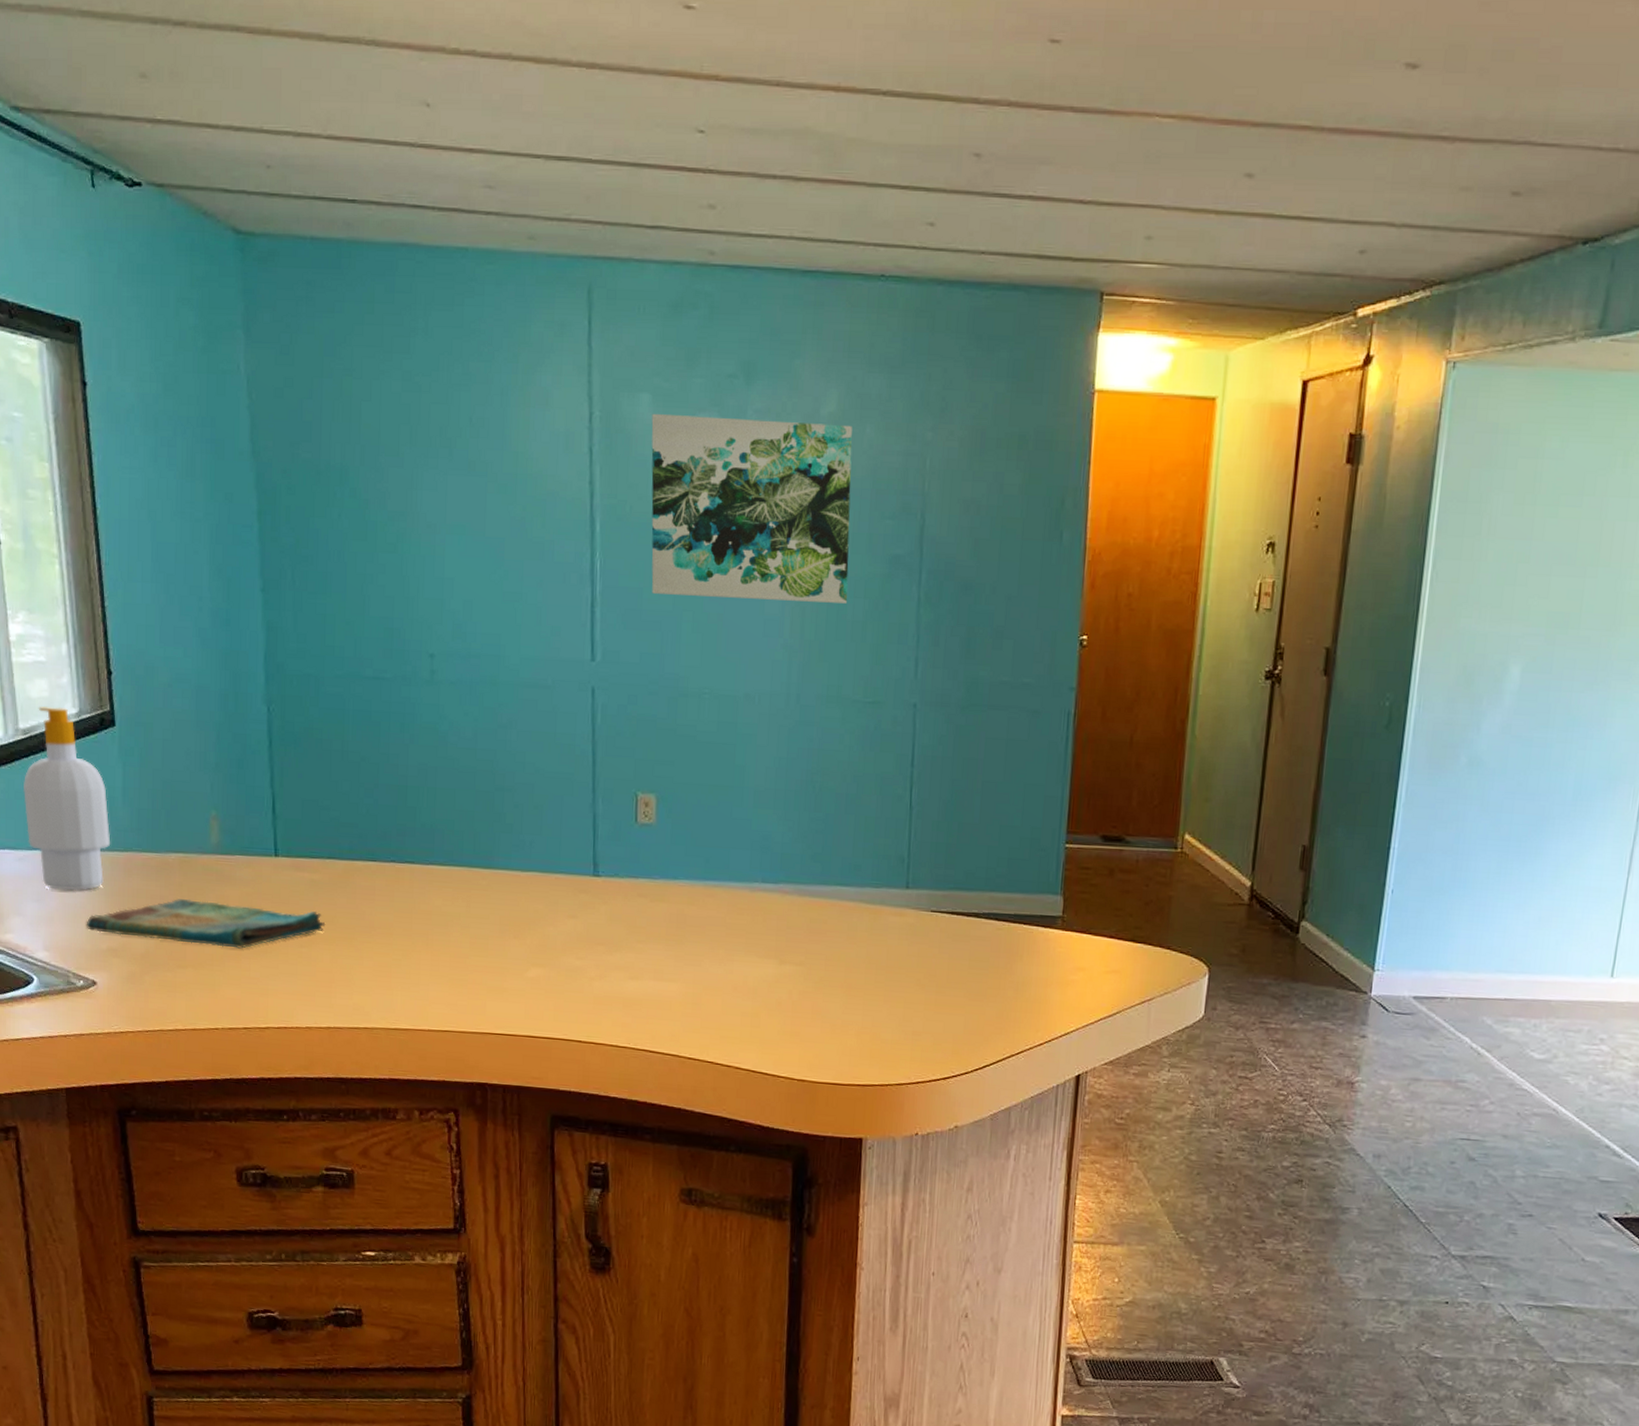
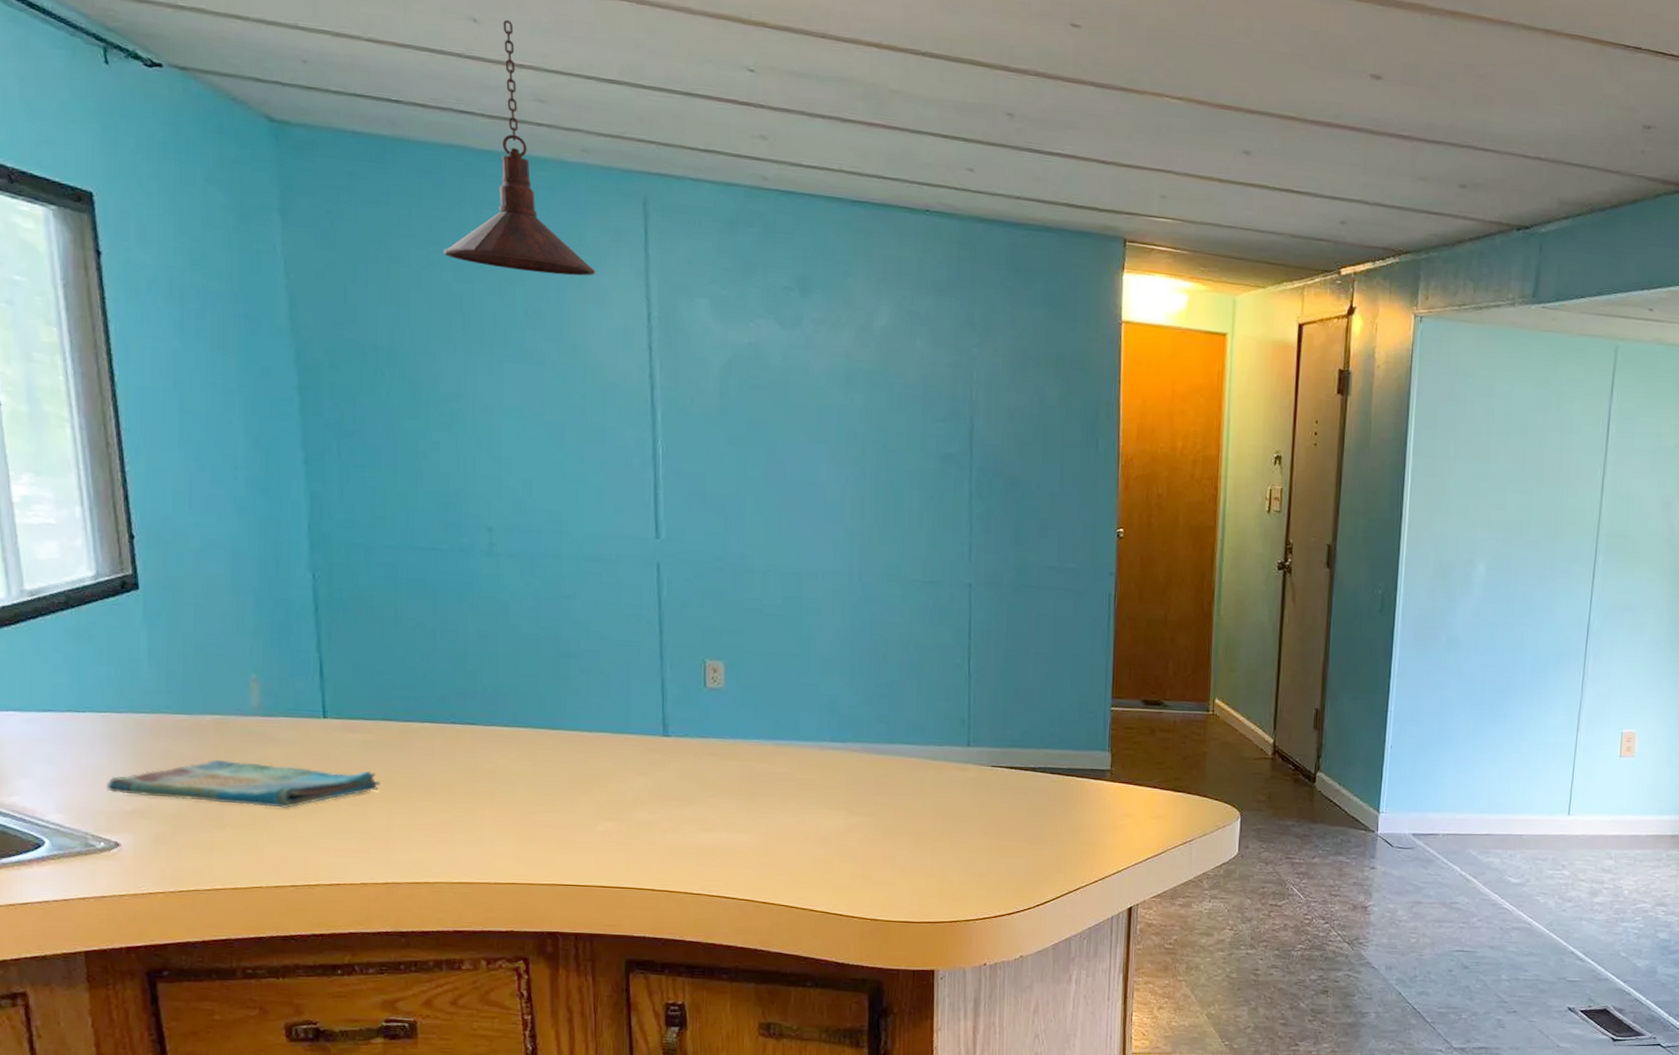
soap bottle: present [23,707,111,891] -> none [31,568,135,753]
pendant light: none [392,100,540,377] -> present [442,19,596,276]
wall art: present [651,413,852,604] -> none [710,316,905,494]

